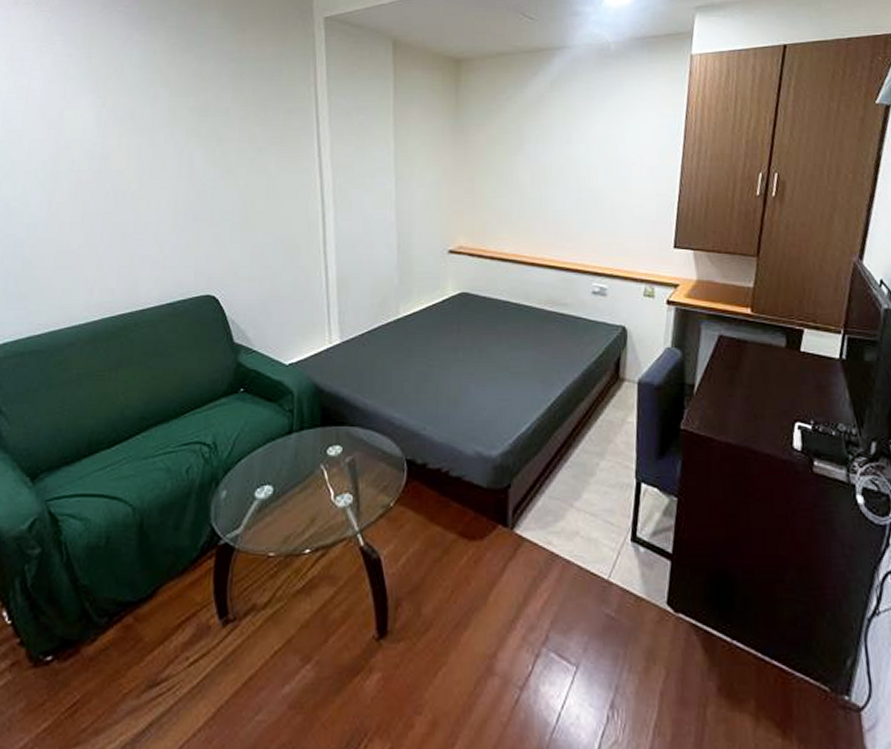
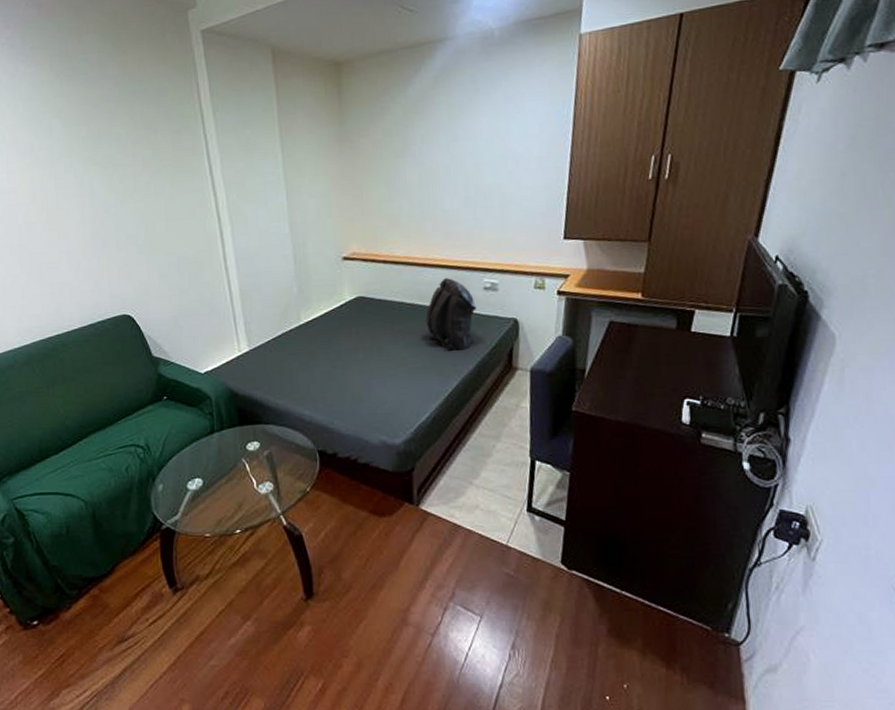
backpack: none [531,278,585,356] -> present [425,277,477,351]

